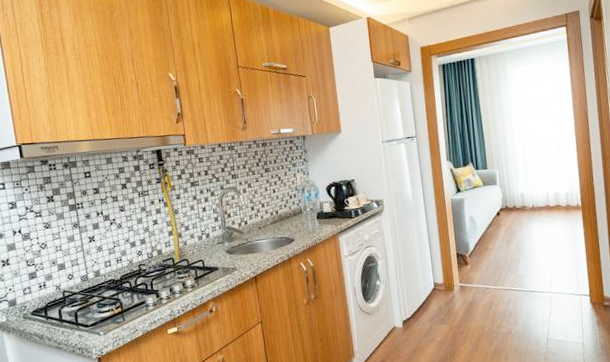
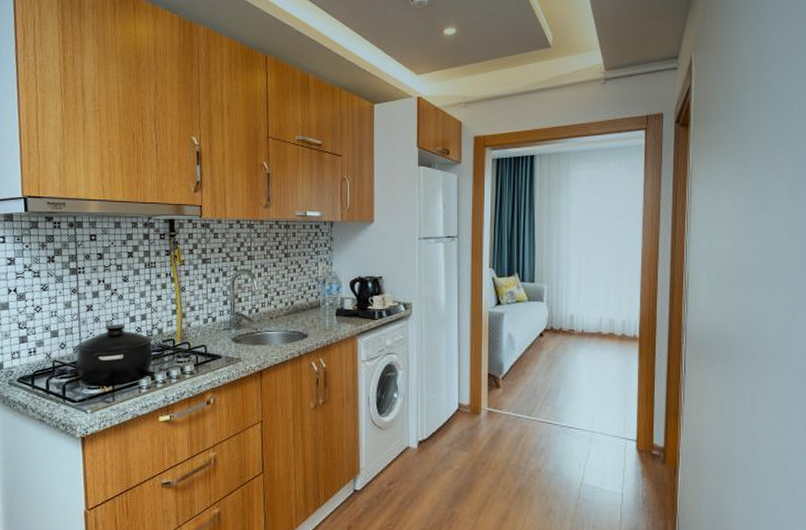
saucepan: none [82,251,156,311] -> present [75,325,153,388]

